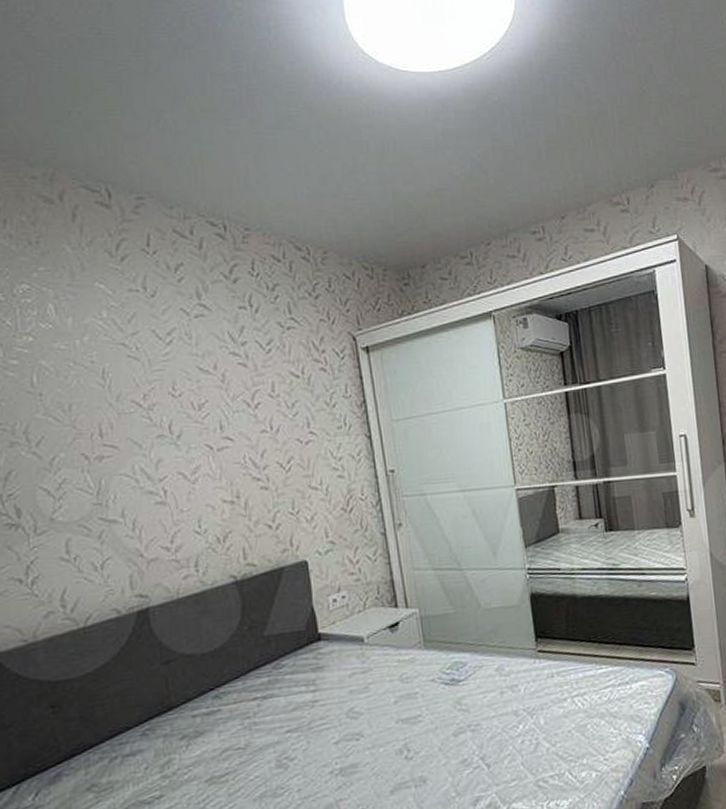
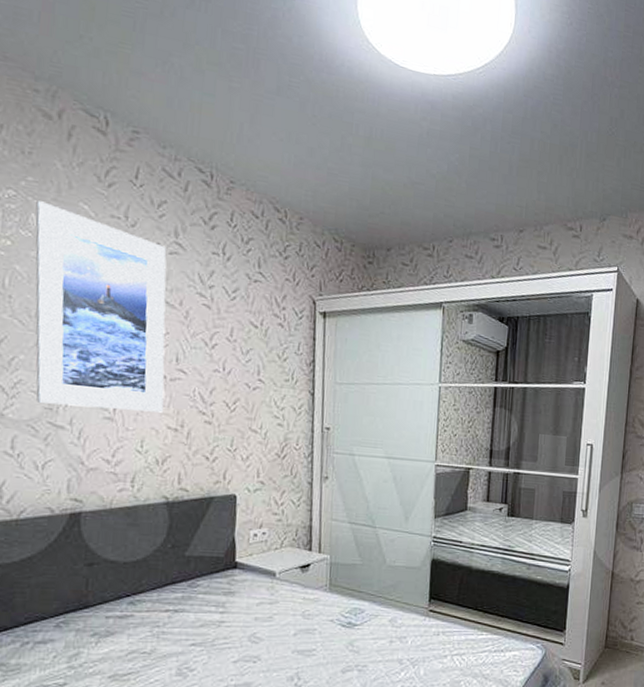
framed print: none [52,289,217,500] -> present [35,200,167,413]

